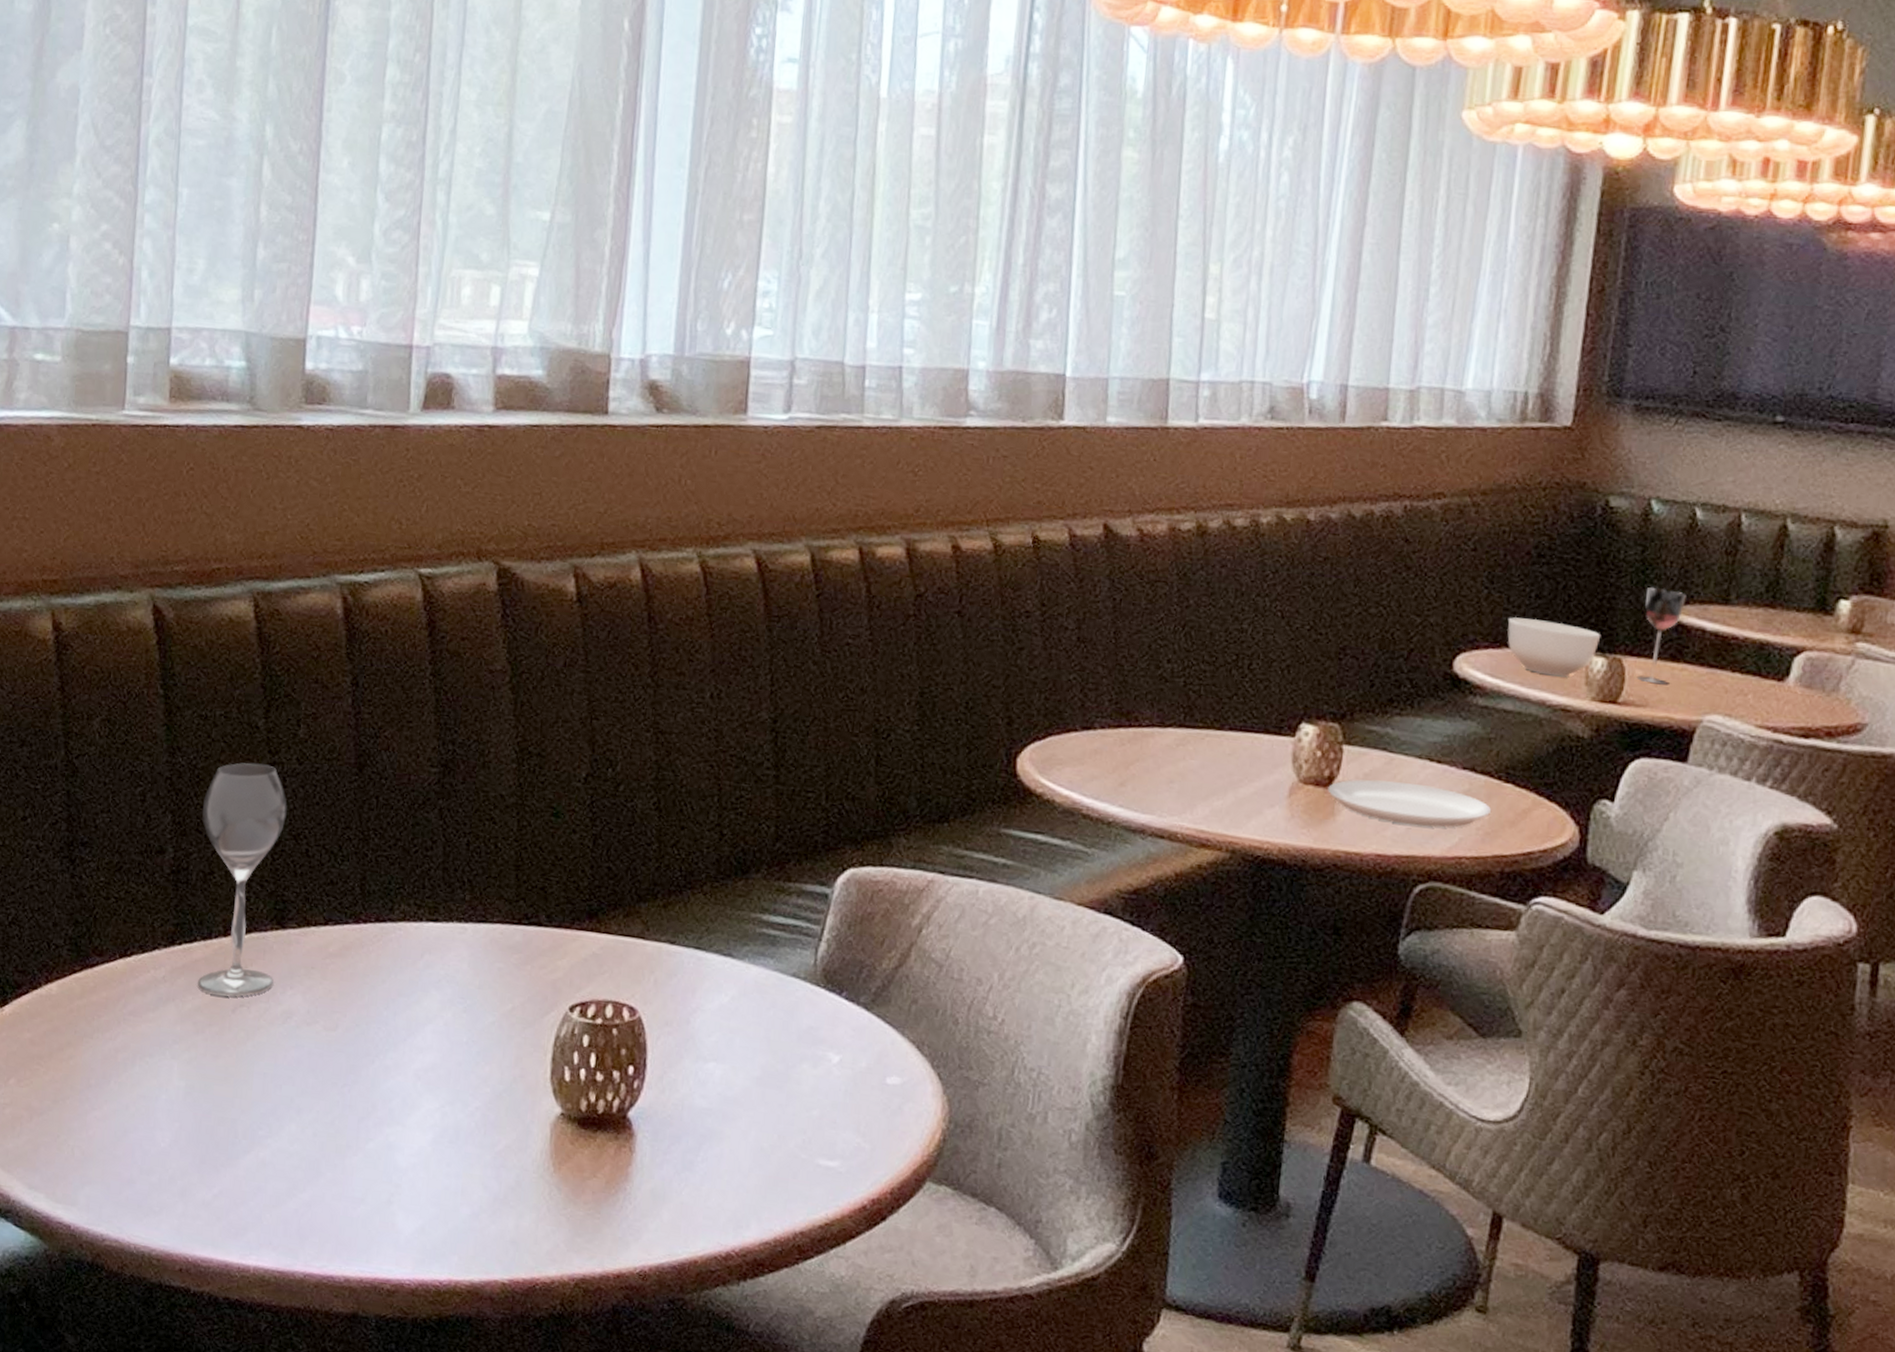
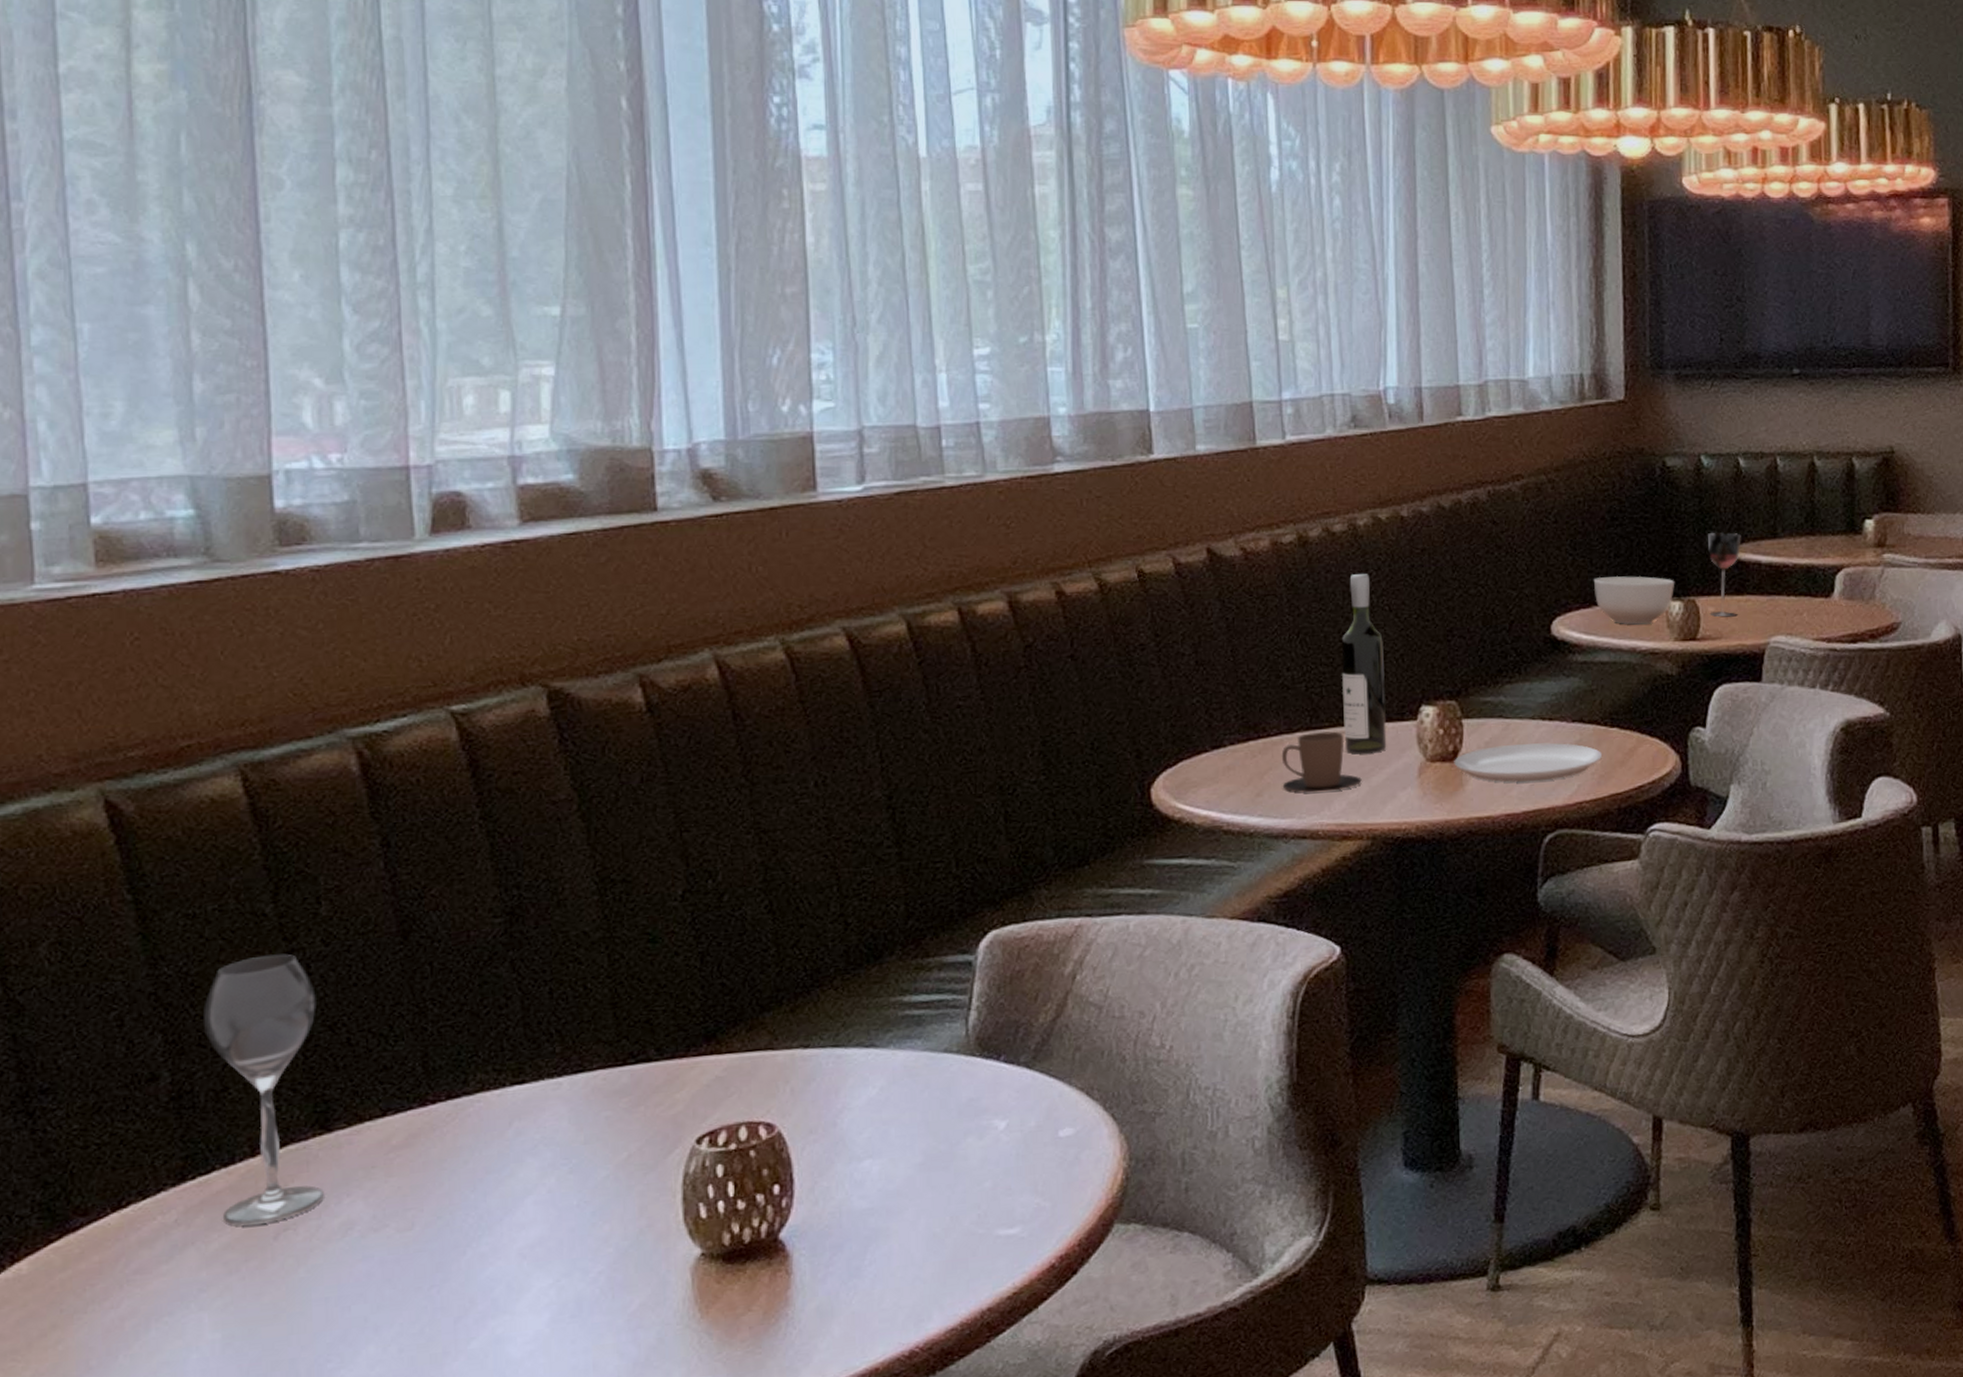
cup: none [1147,730,1229,795] -> present [1281,731,1362,792]
bottle: none [1215,573,1271,764] -> present [1341,574,1387,755]

